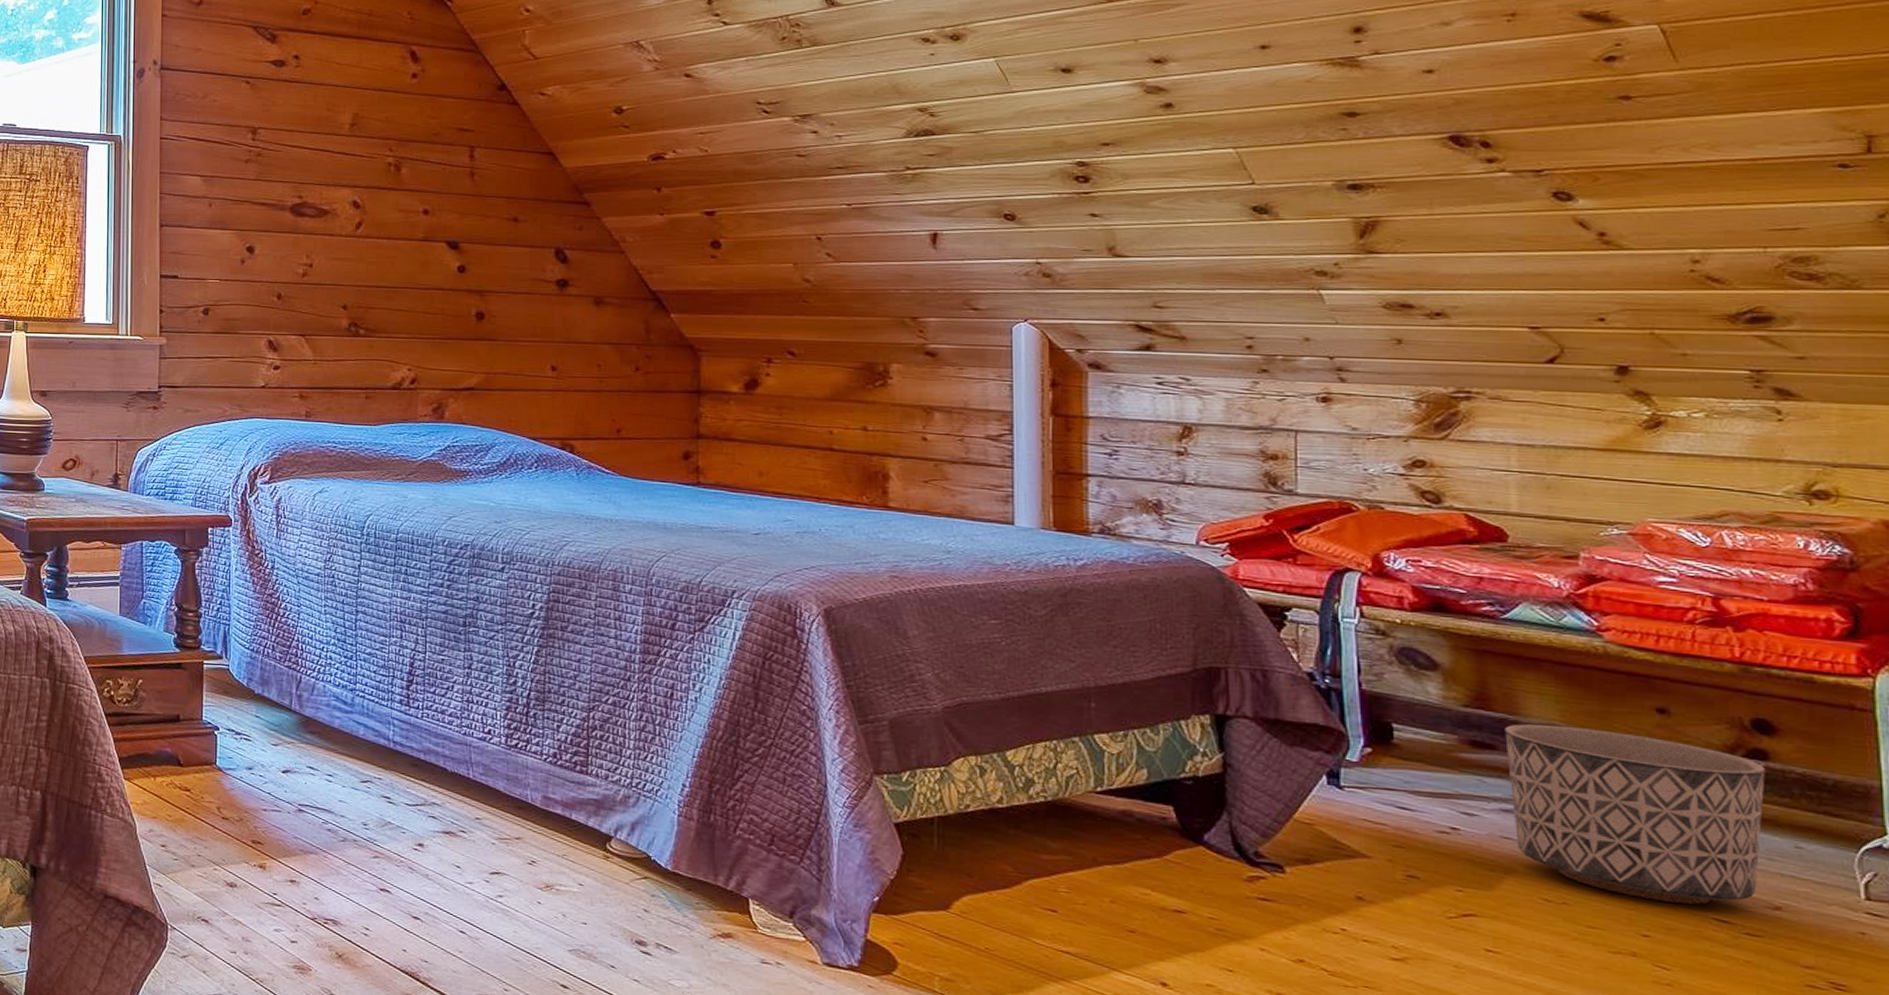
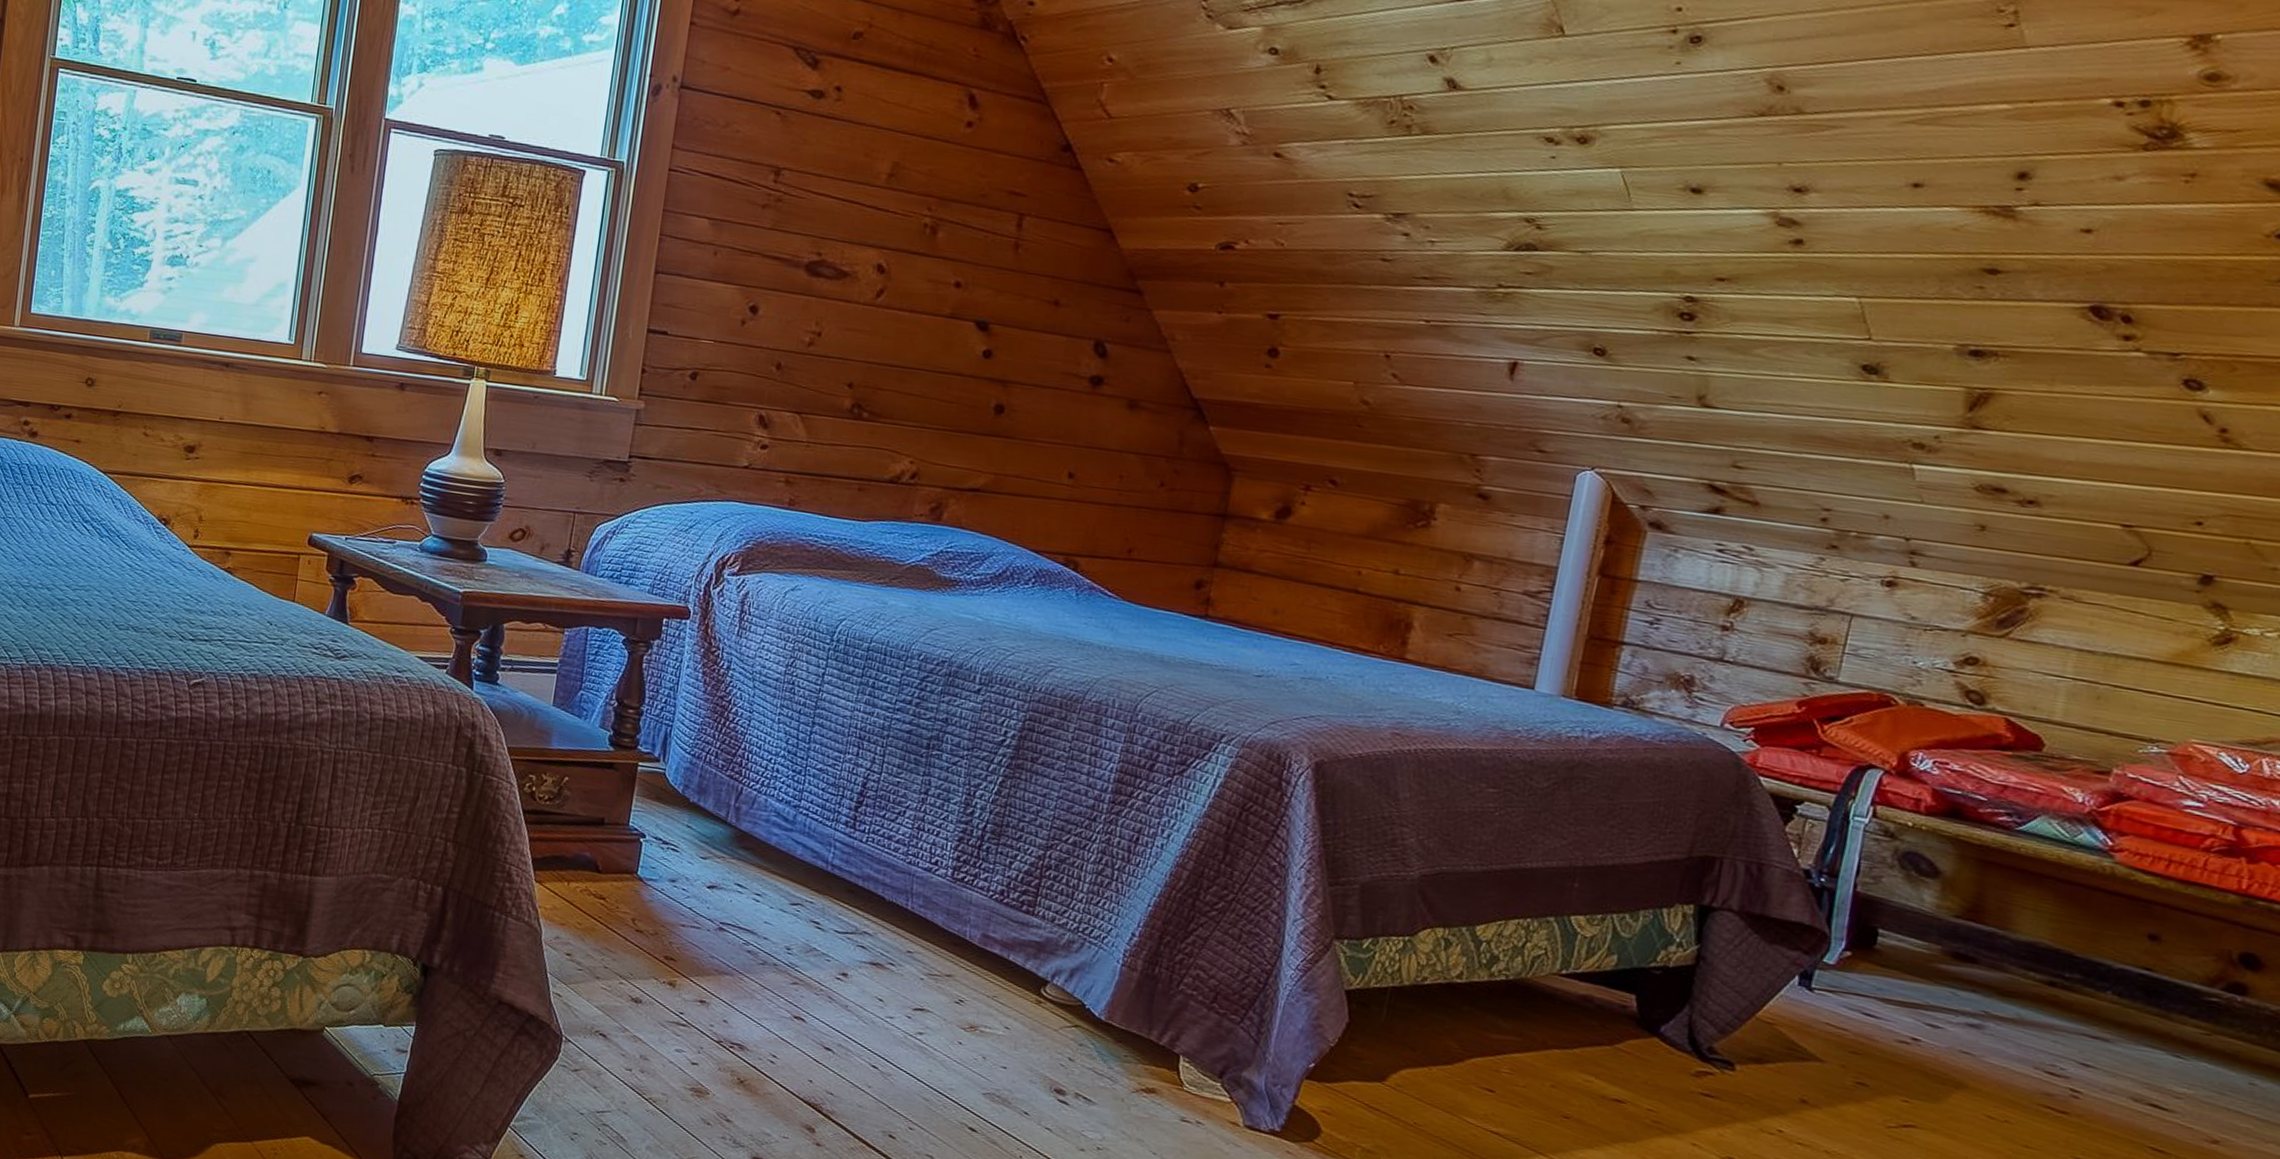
planter: present [1505,724,1765,905] -> none [1974,939,2241,1133]

